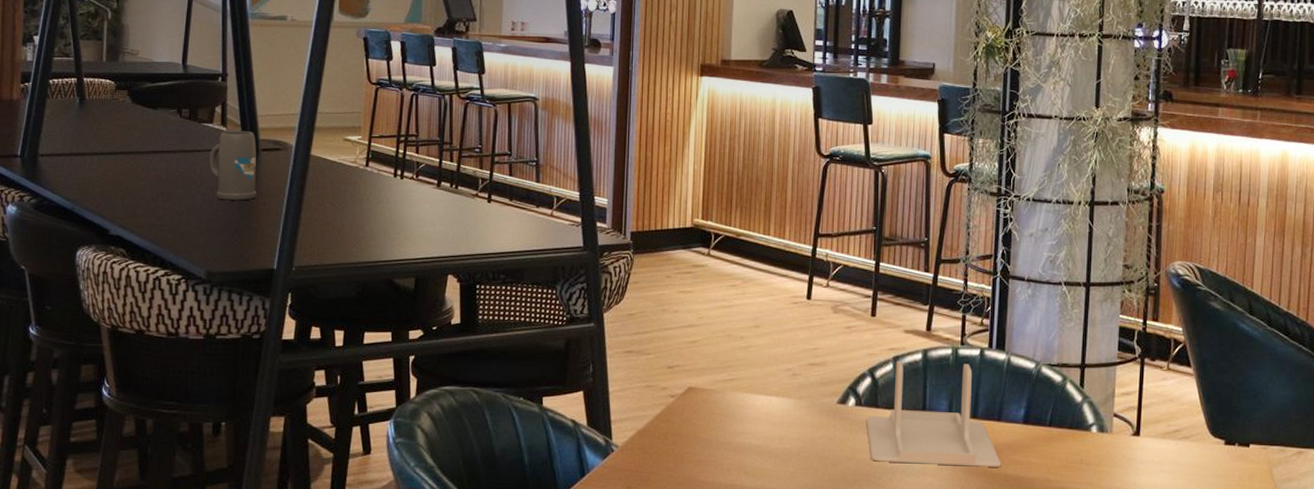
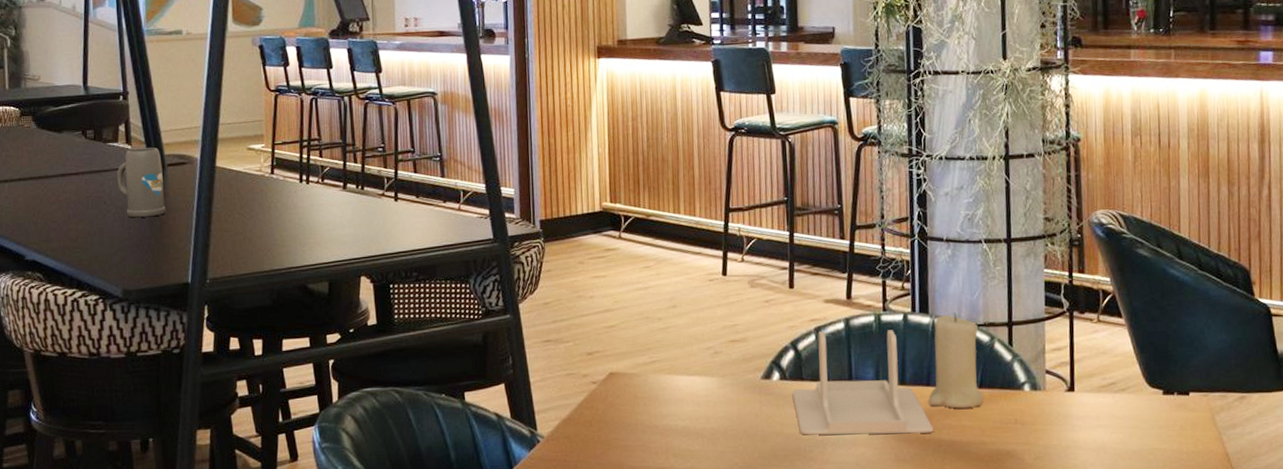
candle: none [998,351,1052,446] -> present [928,312,984,409]

